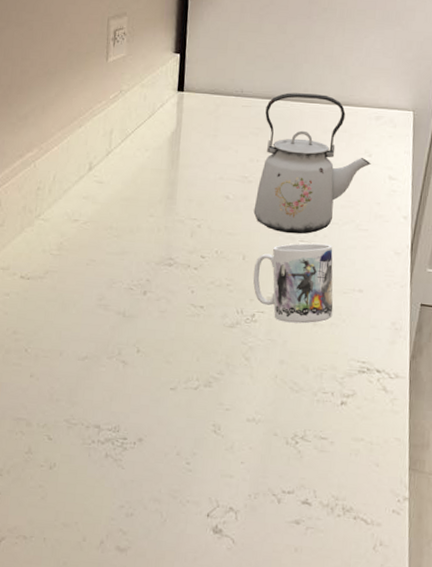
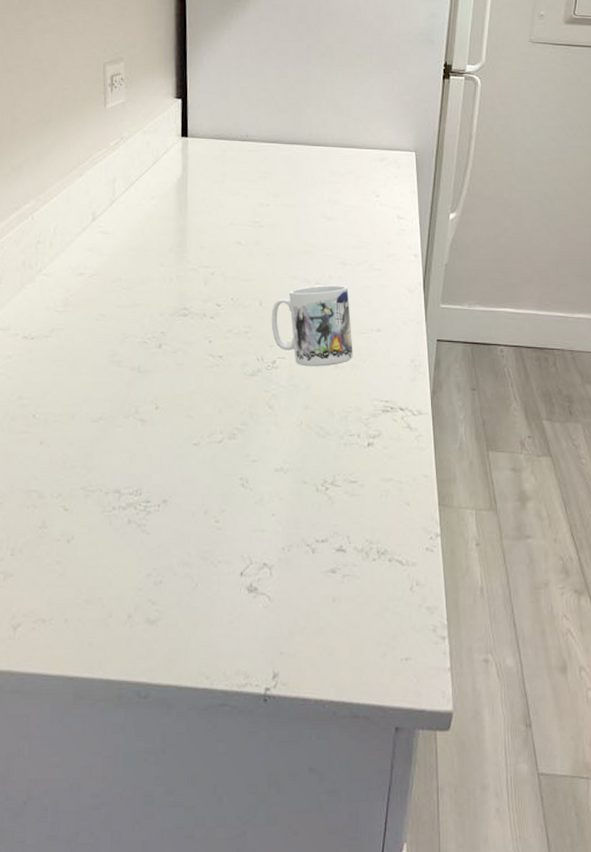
kettle: present [253,92,371,234] -> none [267,136,379,277]

